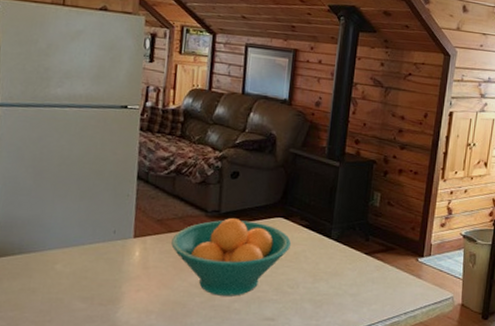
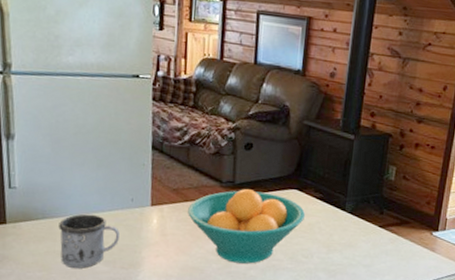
mug: none [35,247,100,306] -> present [58,214,120,269]

